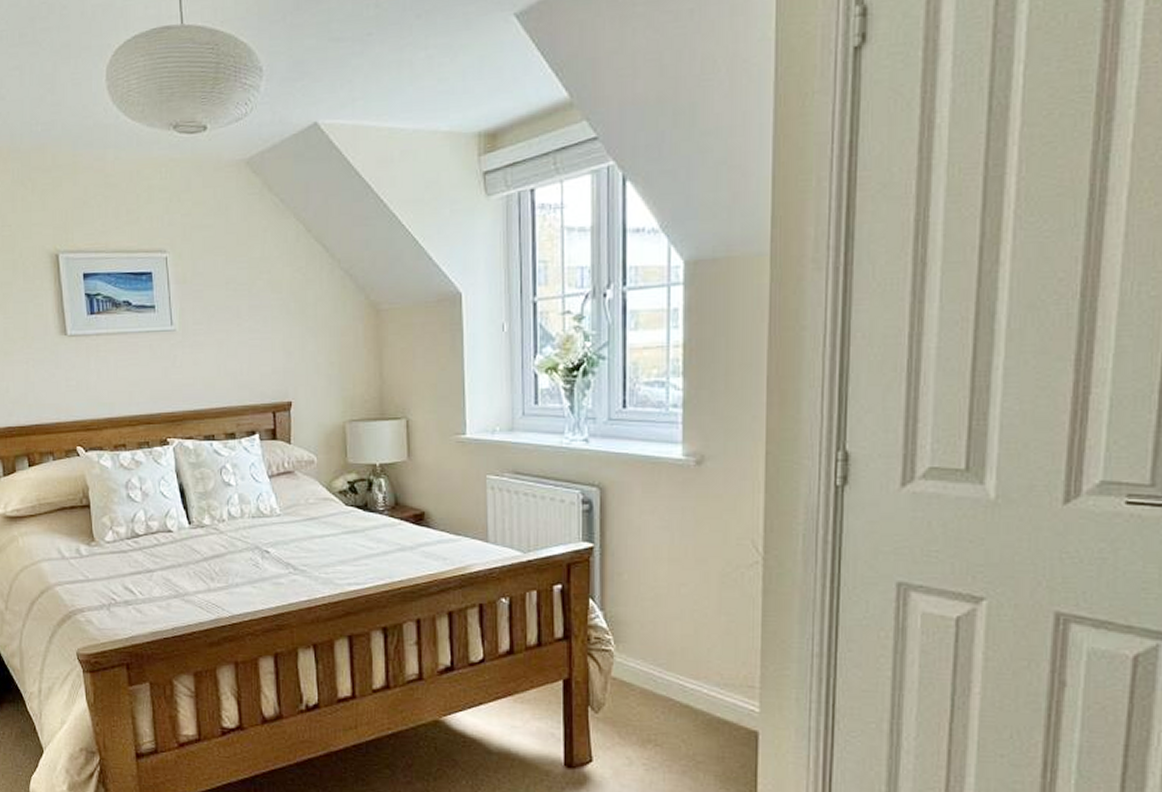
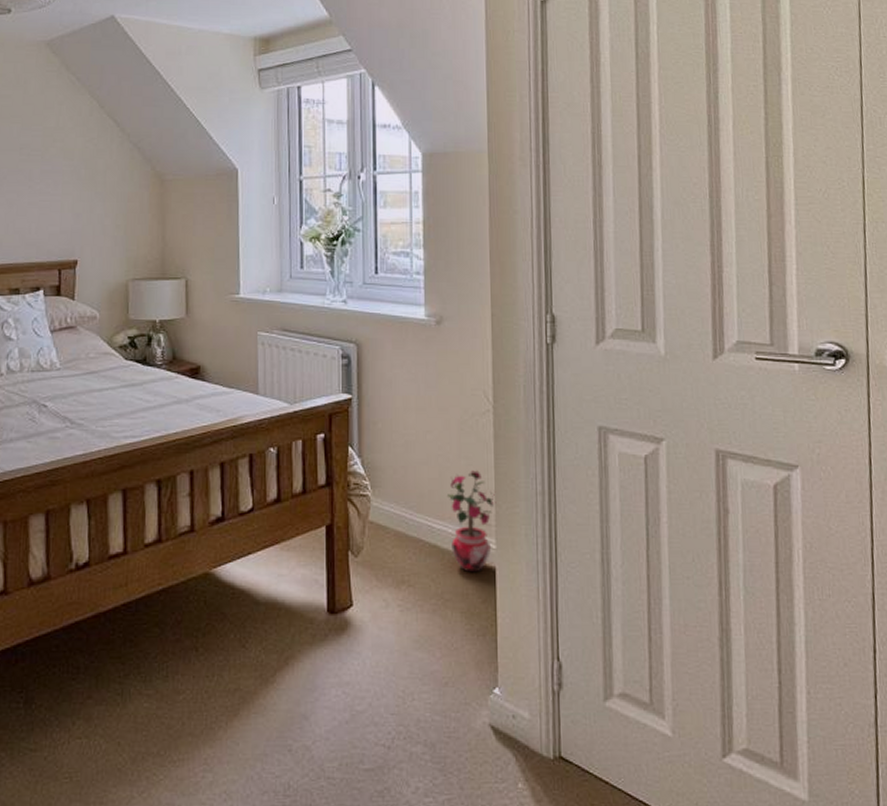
potted plant: none [702,628,762,736] -> present [446,470,496,573]

